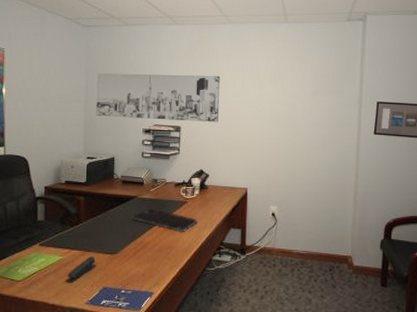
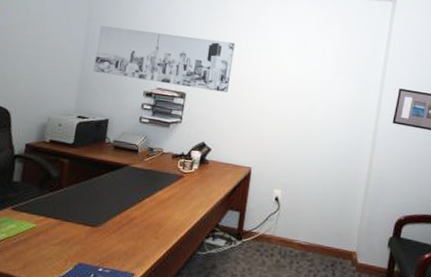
stapler: present [66,257,96,283] -> none [36,227,74,255]
computer keyboard: present [131,208,198,233] -> none [119,179,193,210]

